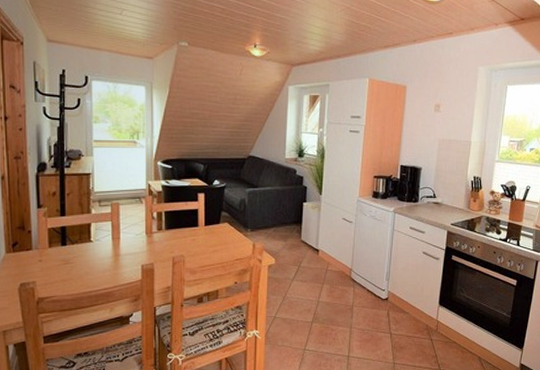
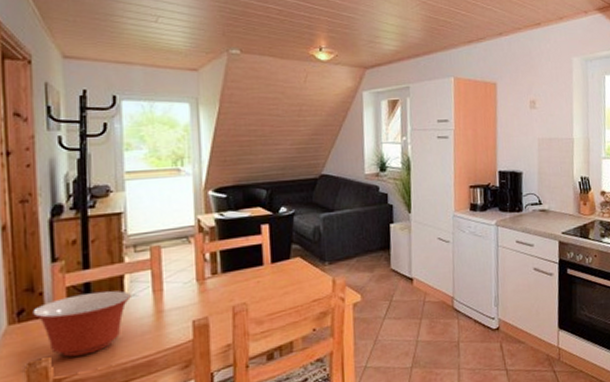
mixing bowl: none [23,235,96,282] -> present [33,291,131,357]

